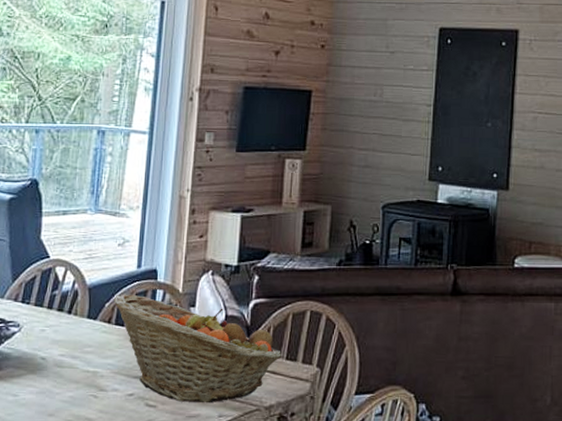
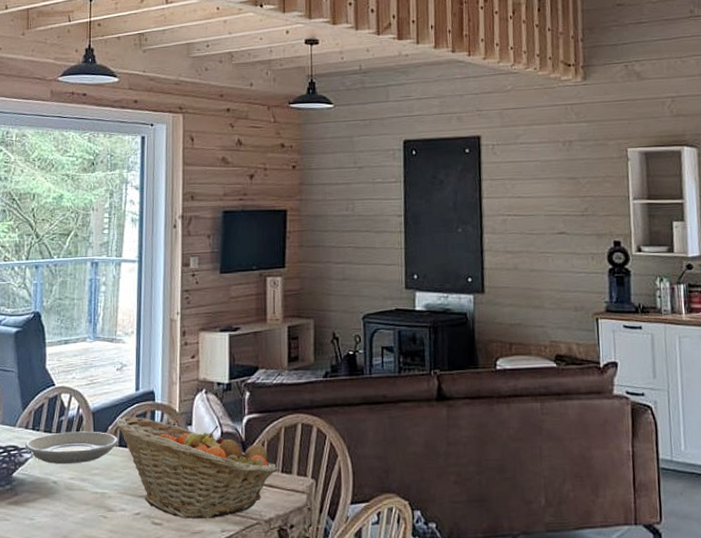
plate: none [13,306,115,341] -> present [25,431,118,465]

